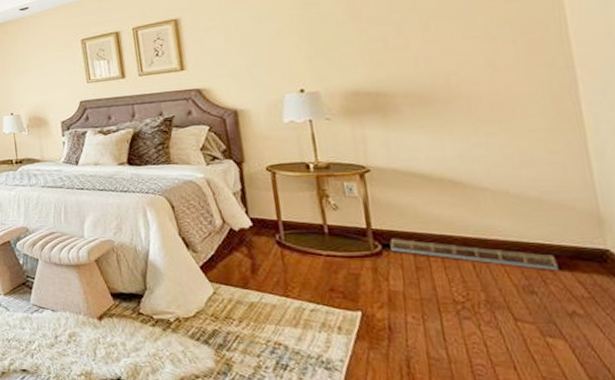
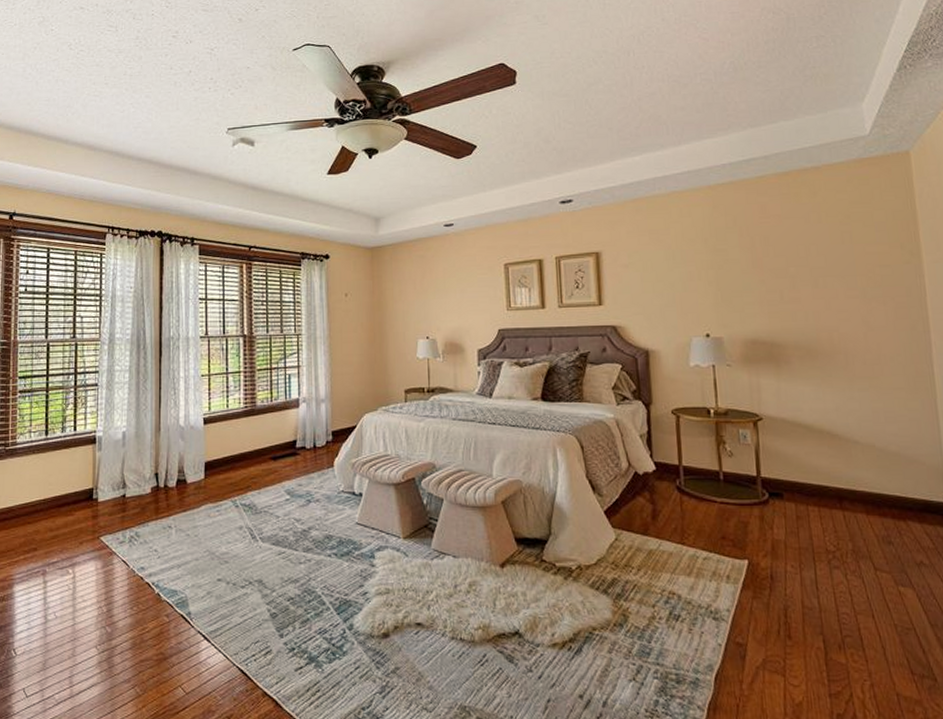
woven basket: present [390,238,559,271] -> none [776,487,911,523]

